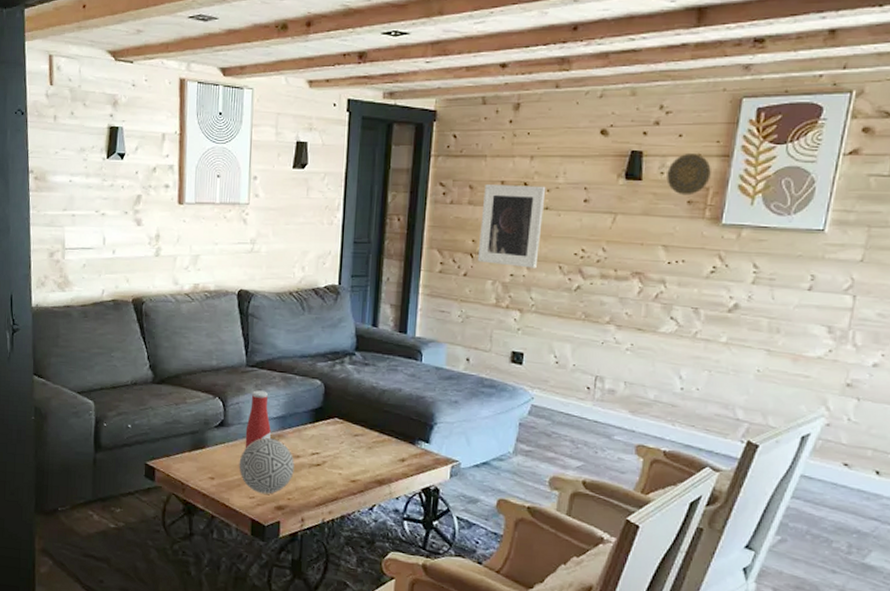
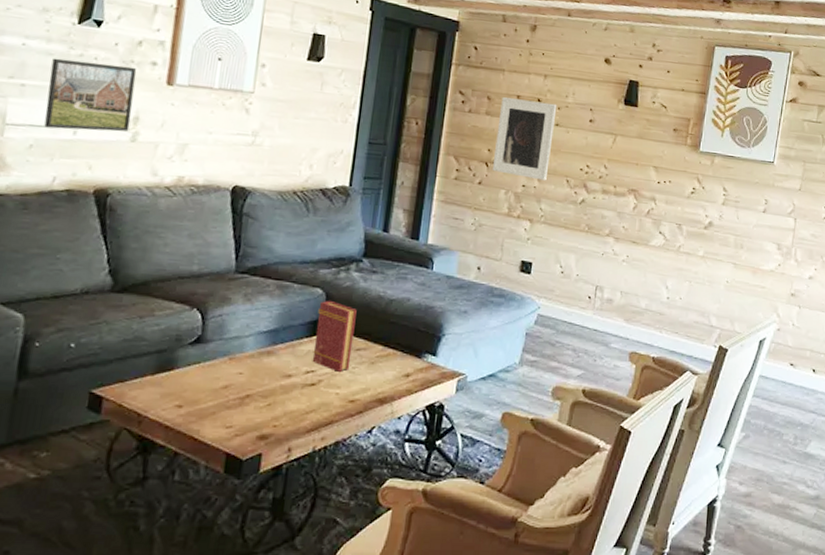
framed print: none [91,190,154,250] -> present [44,58,137,132]
decorative ball: present [239,438,295,494] -> none [215,355,285,422]
bottle: present [245,390,271,448] -> none [225,300,260,368]
book: none [316,391,353,455] -> present [312,301,357,372]
decorative plate: present [666,152,711,196] -> none [657,87,692,124]

